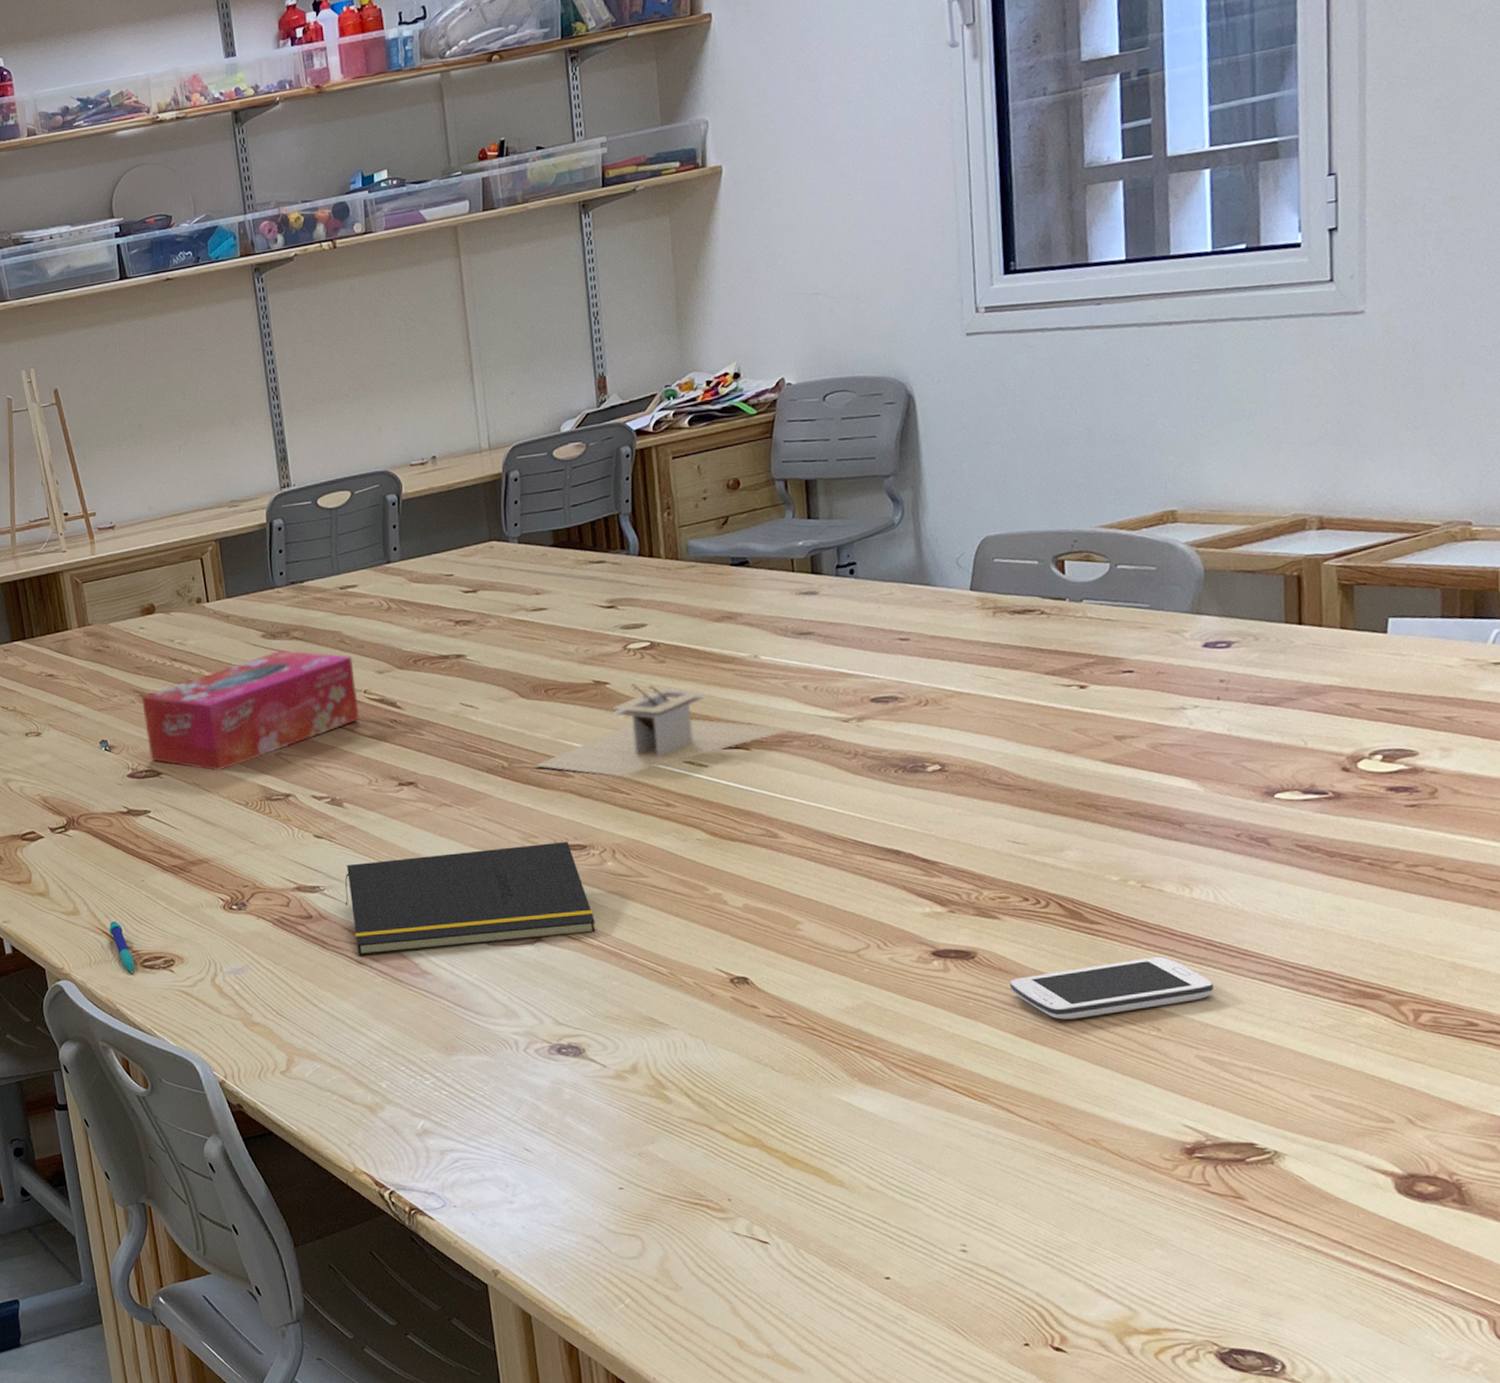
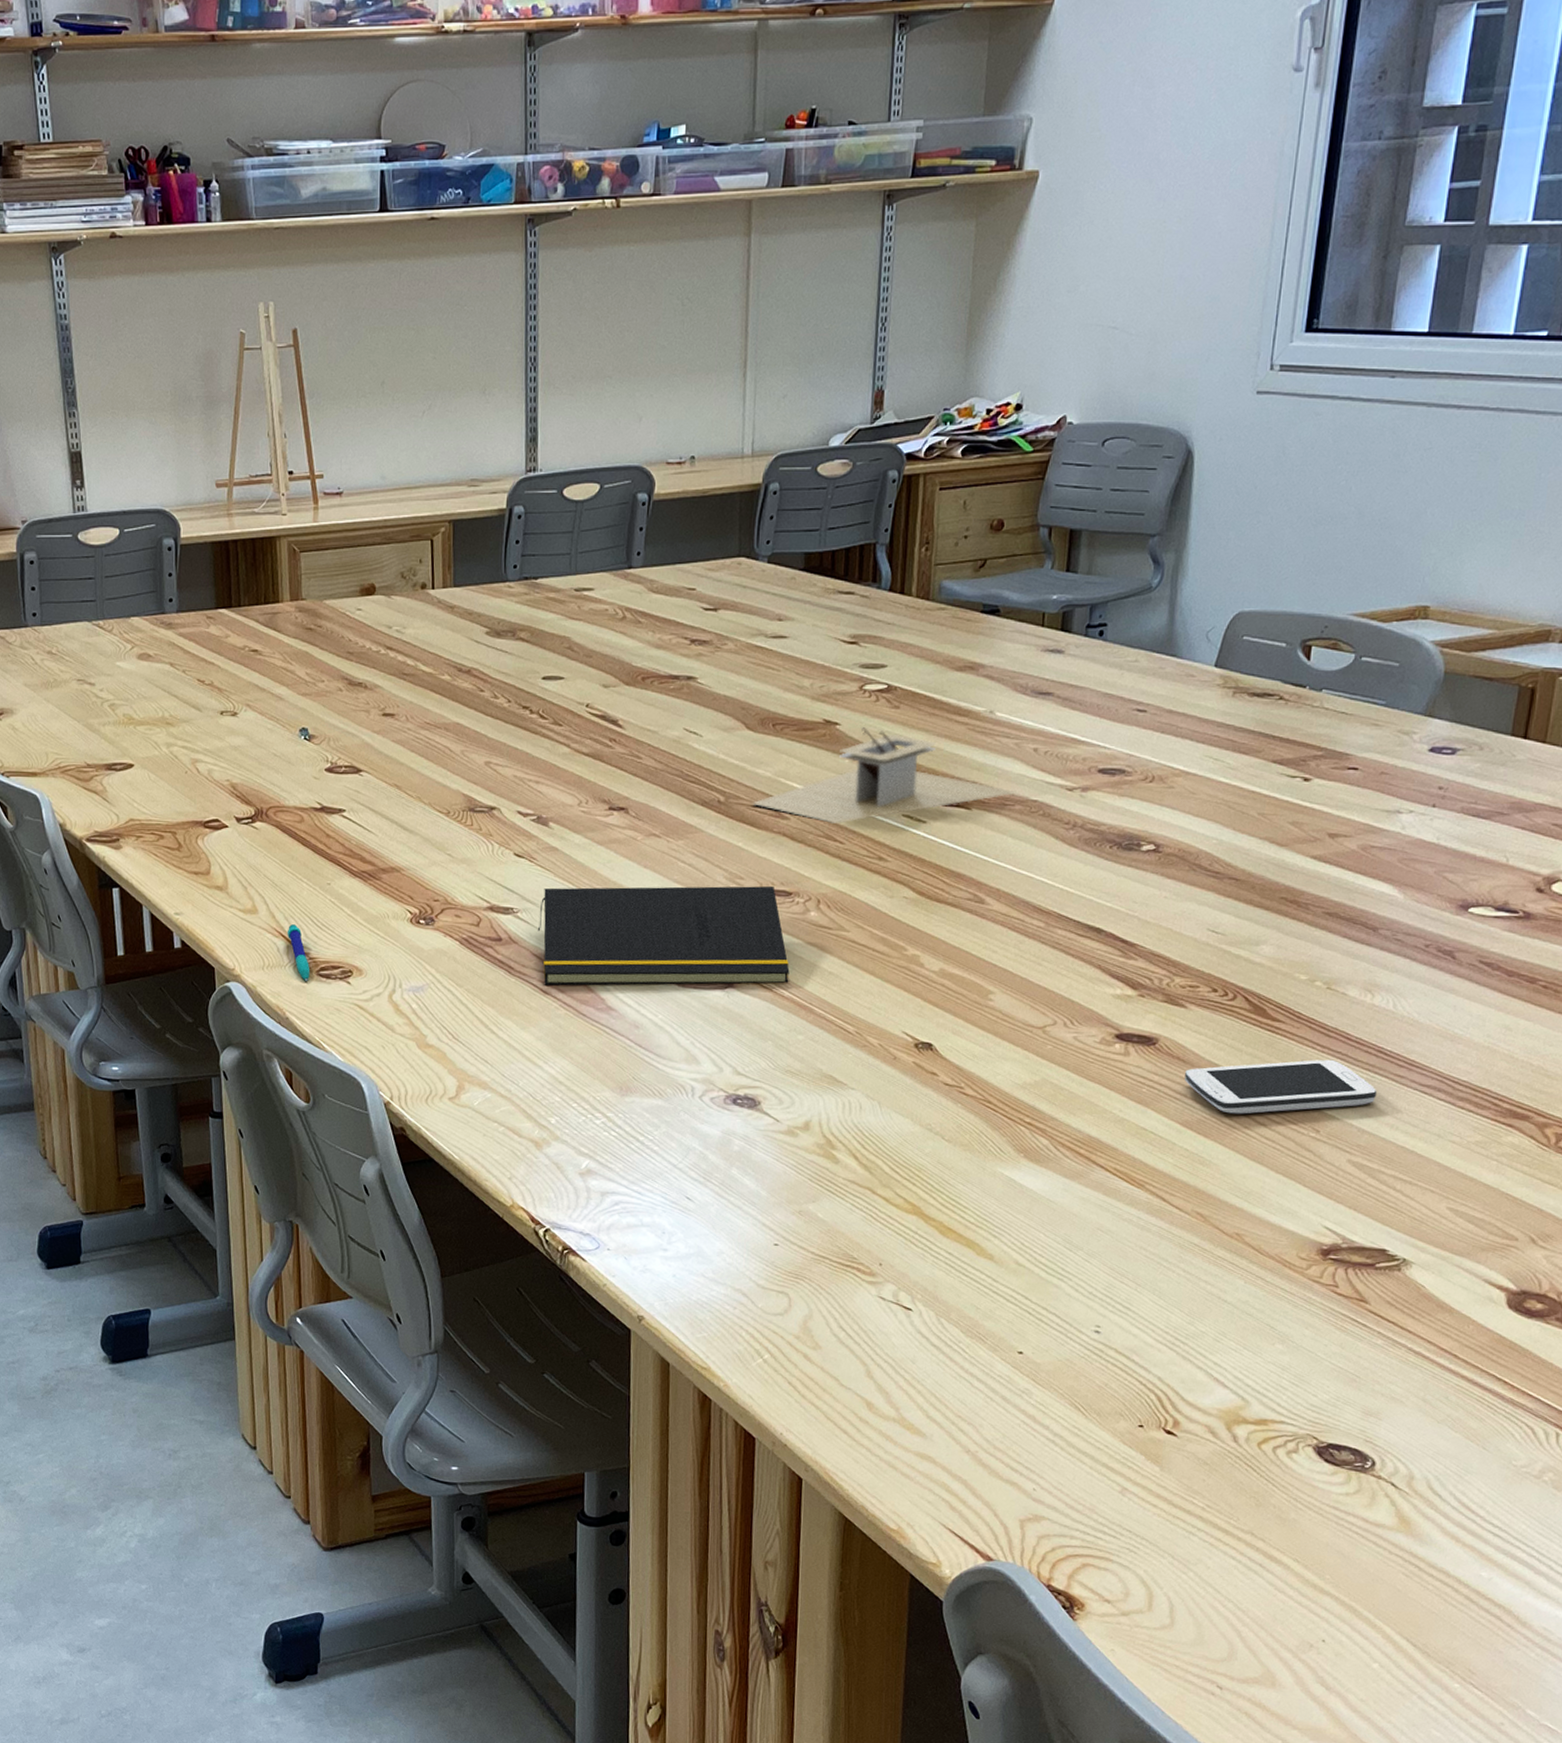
tissue box: present [141,650,360,771] -> none [349,651,579,775]

